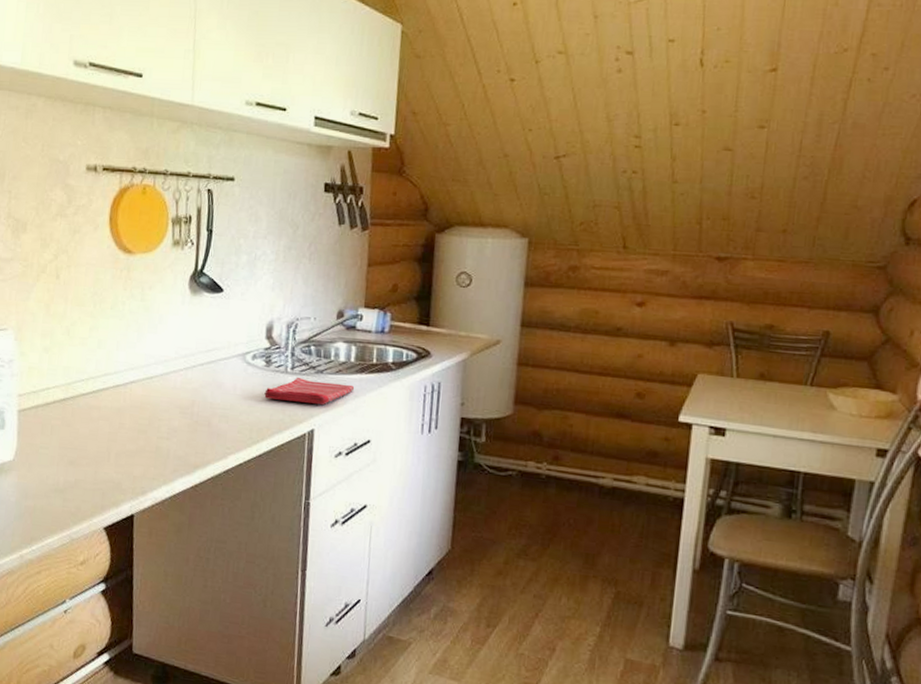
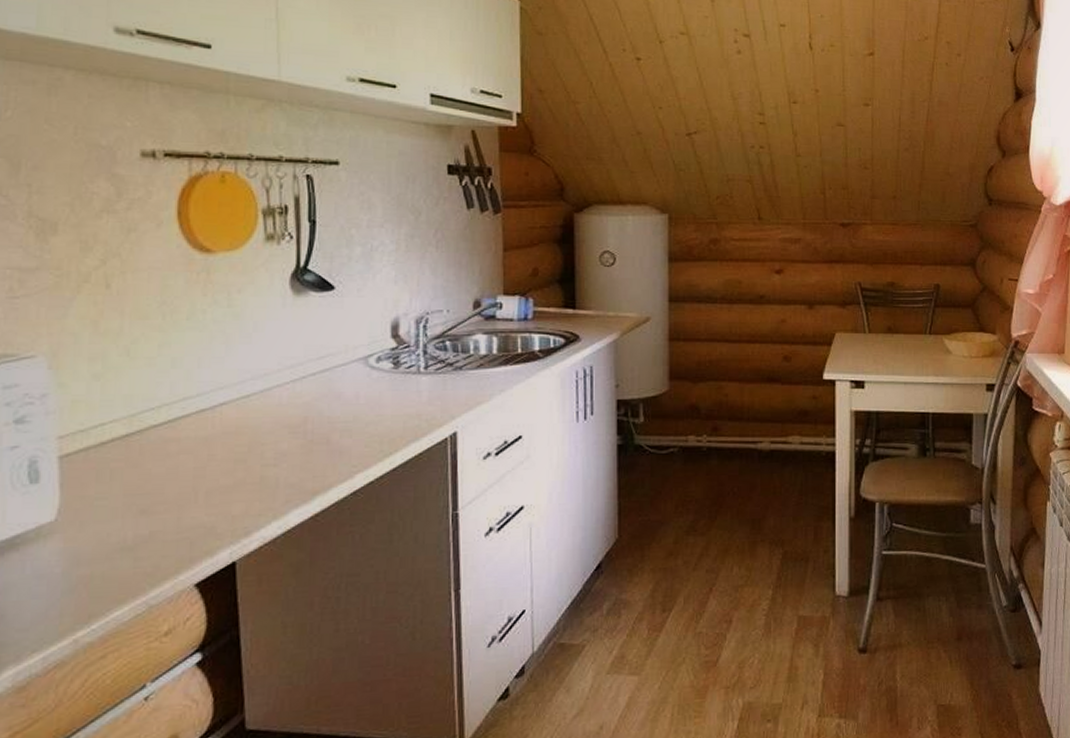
dish towel: present [264,377,355,405] -> none [394,376,500,404]

